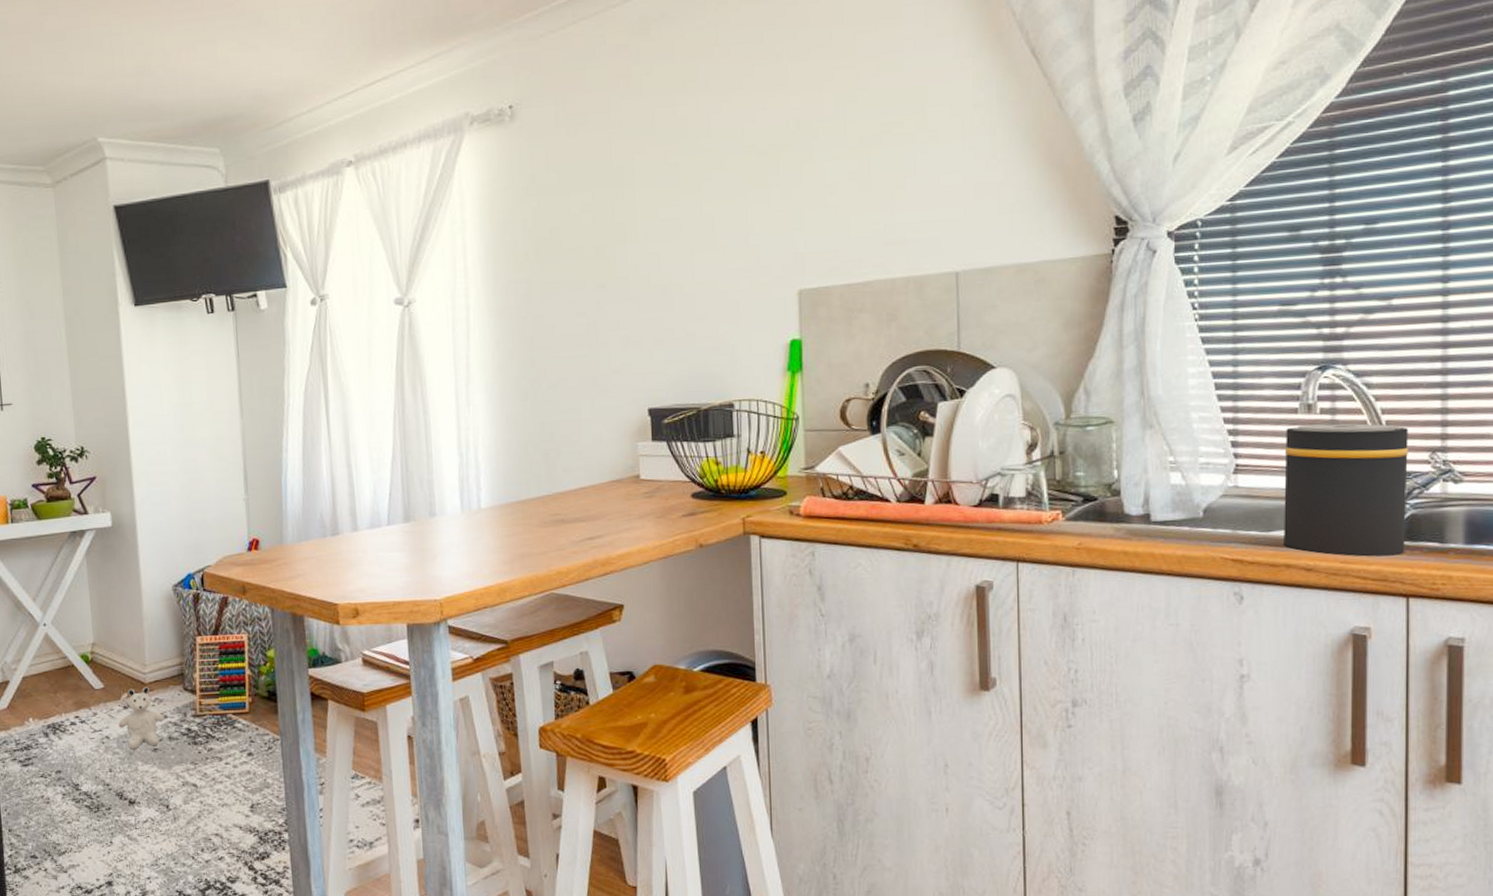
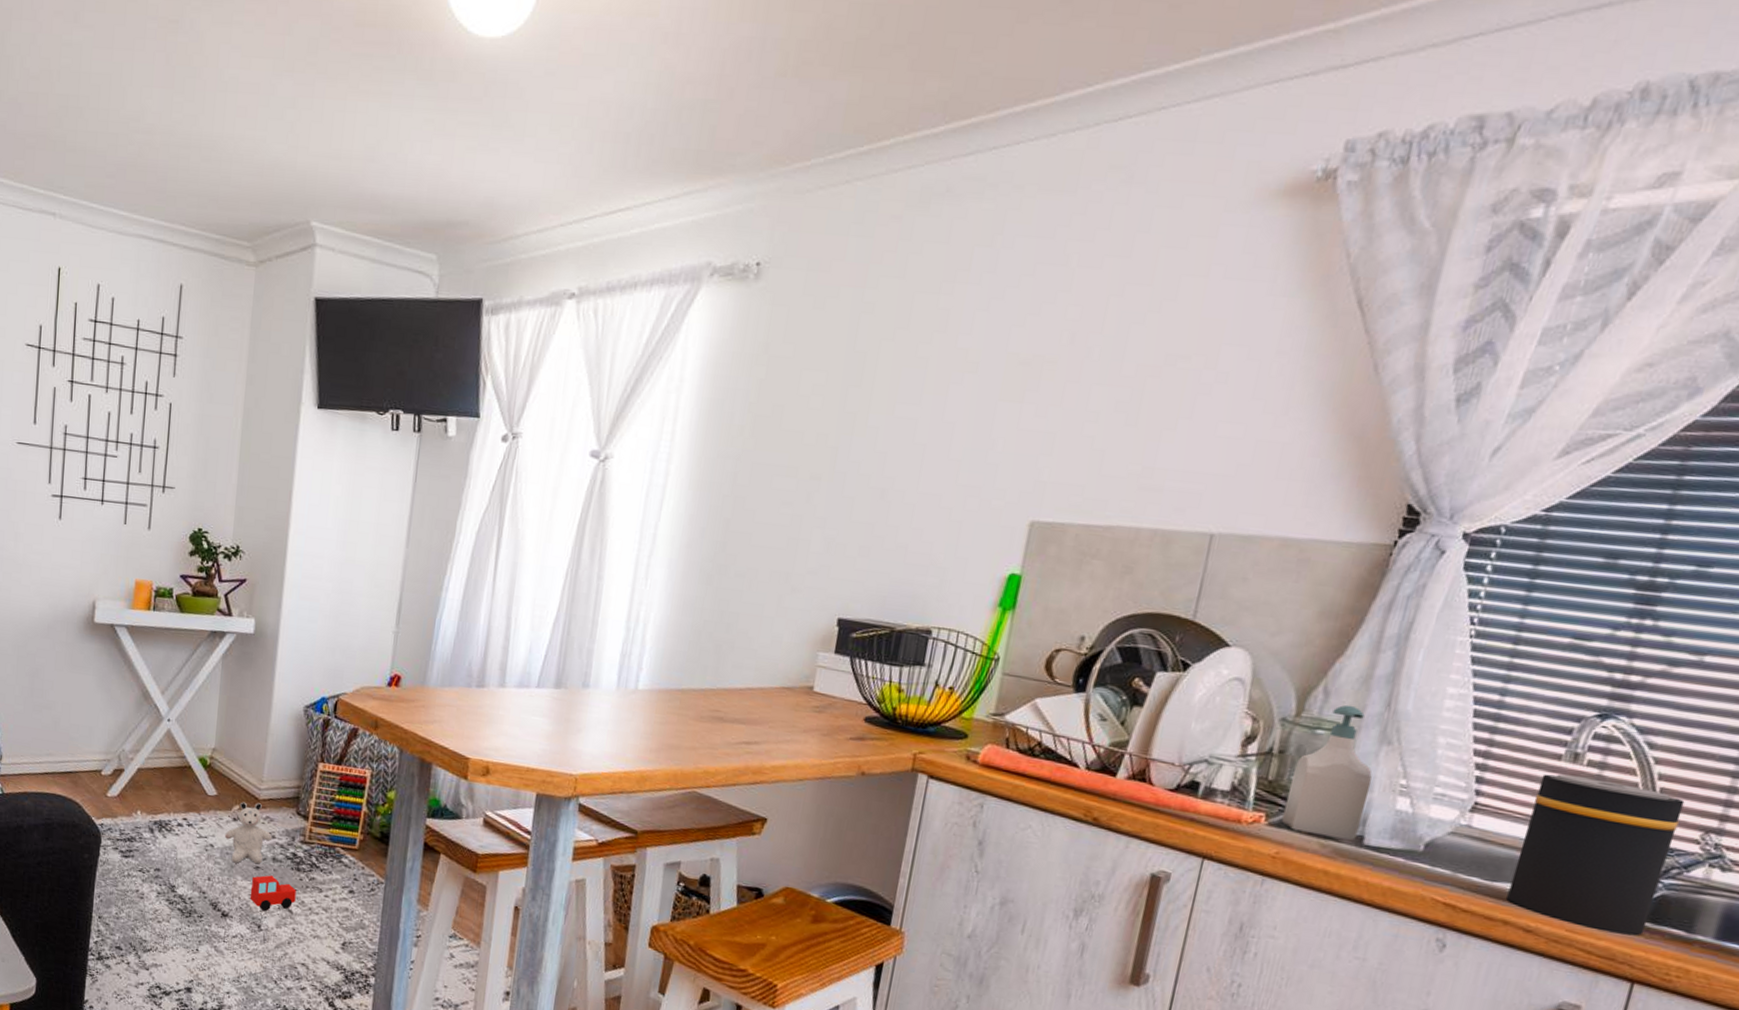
toy car: none [152,754,198,791] -> present [249,875,296,912]
soap bottle: none [1076,399,1145,521] -> present [1281,705,1373,842]

